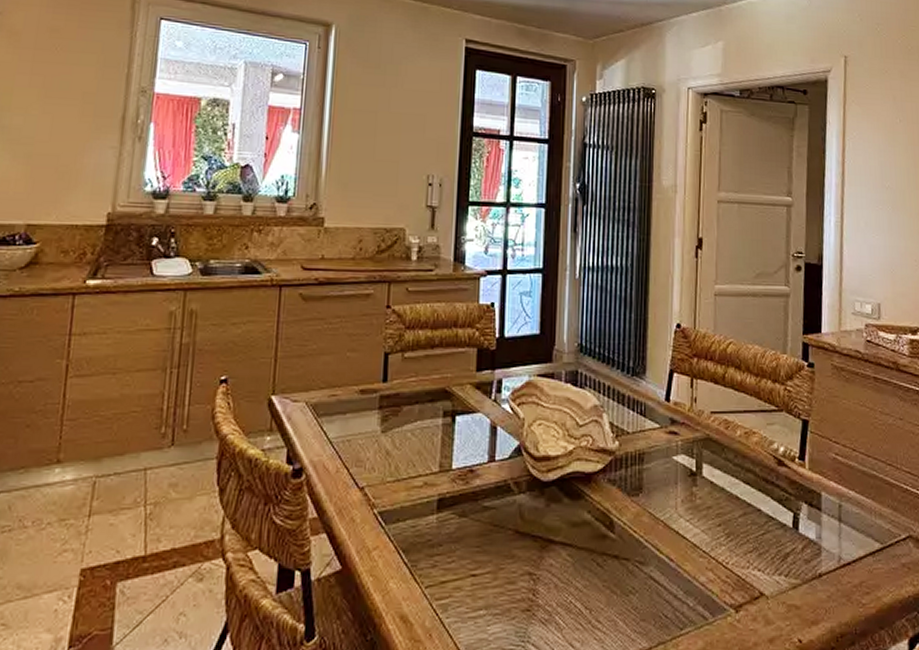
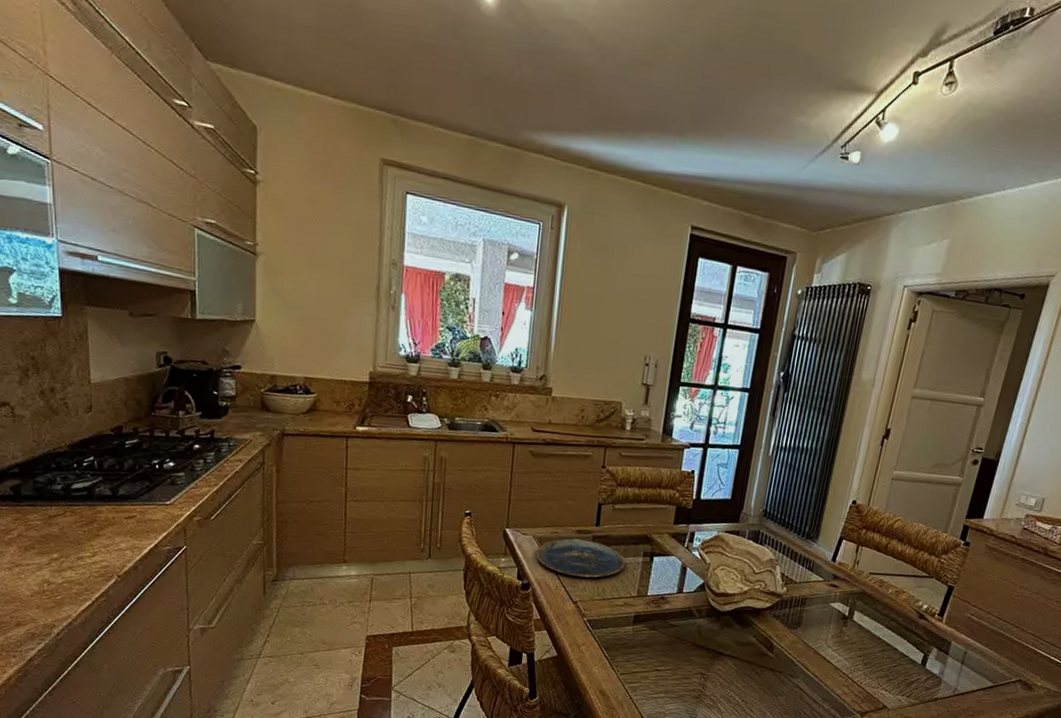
plate: none [309,402,422,454] -> present [535,538,626,579]

